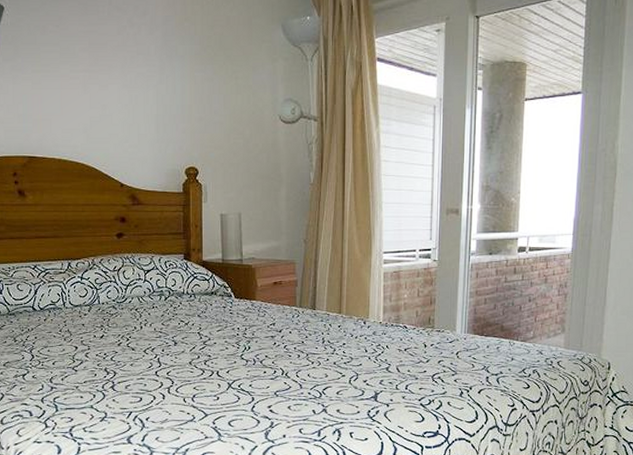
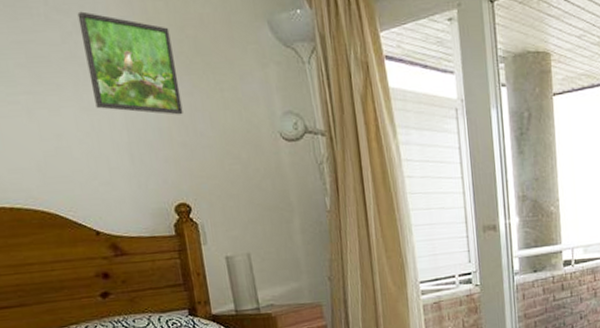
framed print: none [133,10,203,96] -> present [77,11,183,115]

